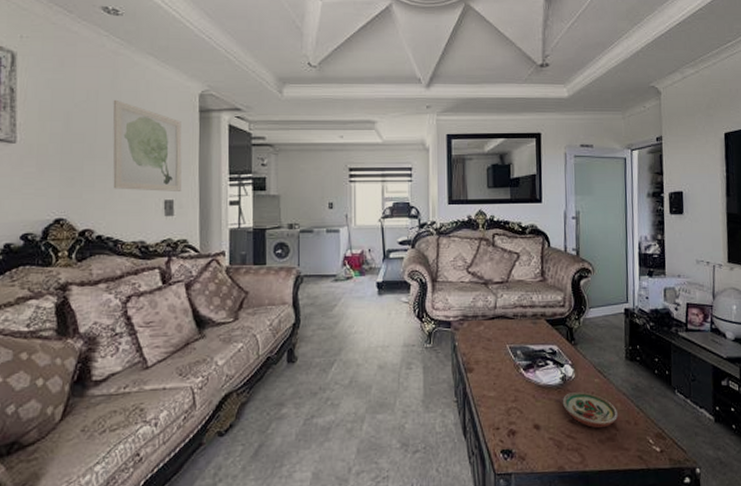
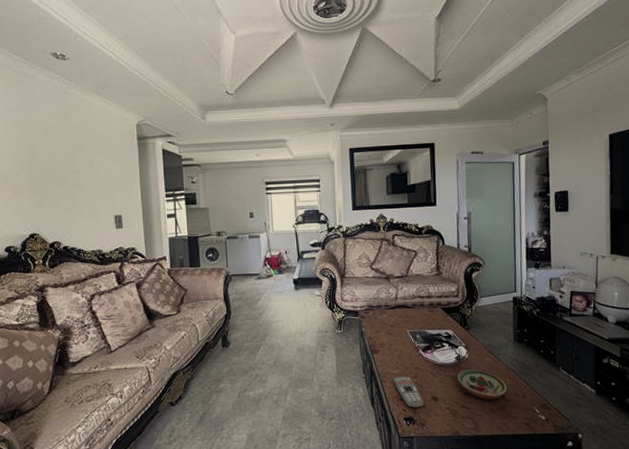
wall art: present [112,99,182,191] -> none [67,132,127,208]
remote control: none [489,400,525,438] -> present [393,376,424,408]

